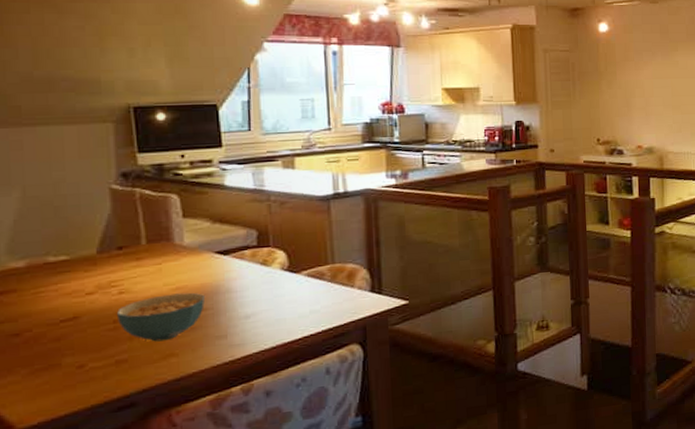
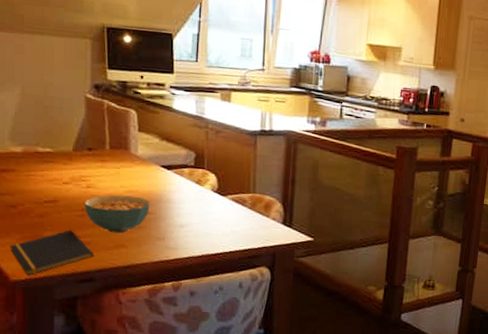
notepad: none [13,349,134,418] -> present [10,230,94,276]

